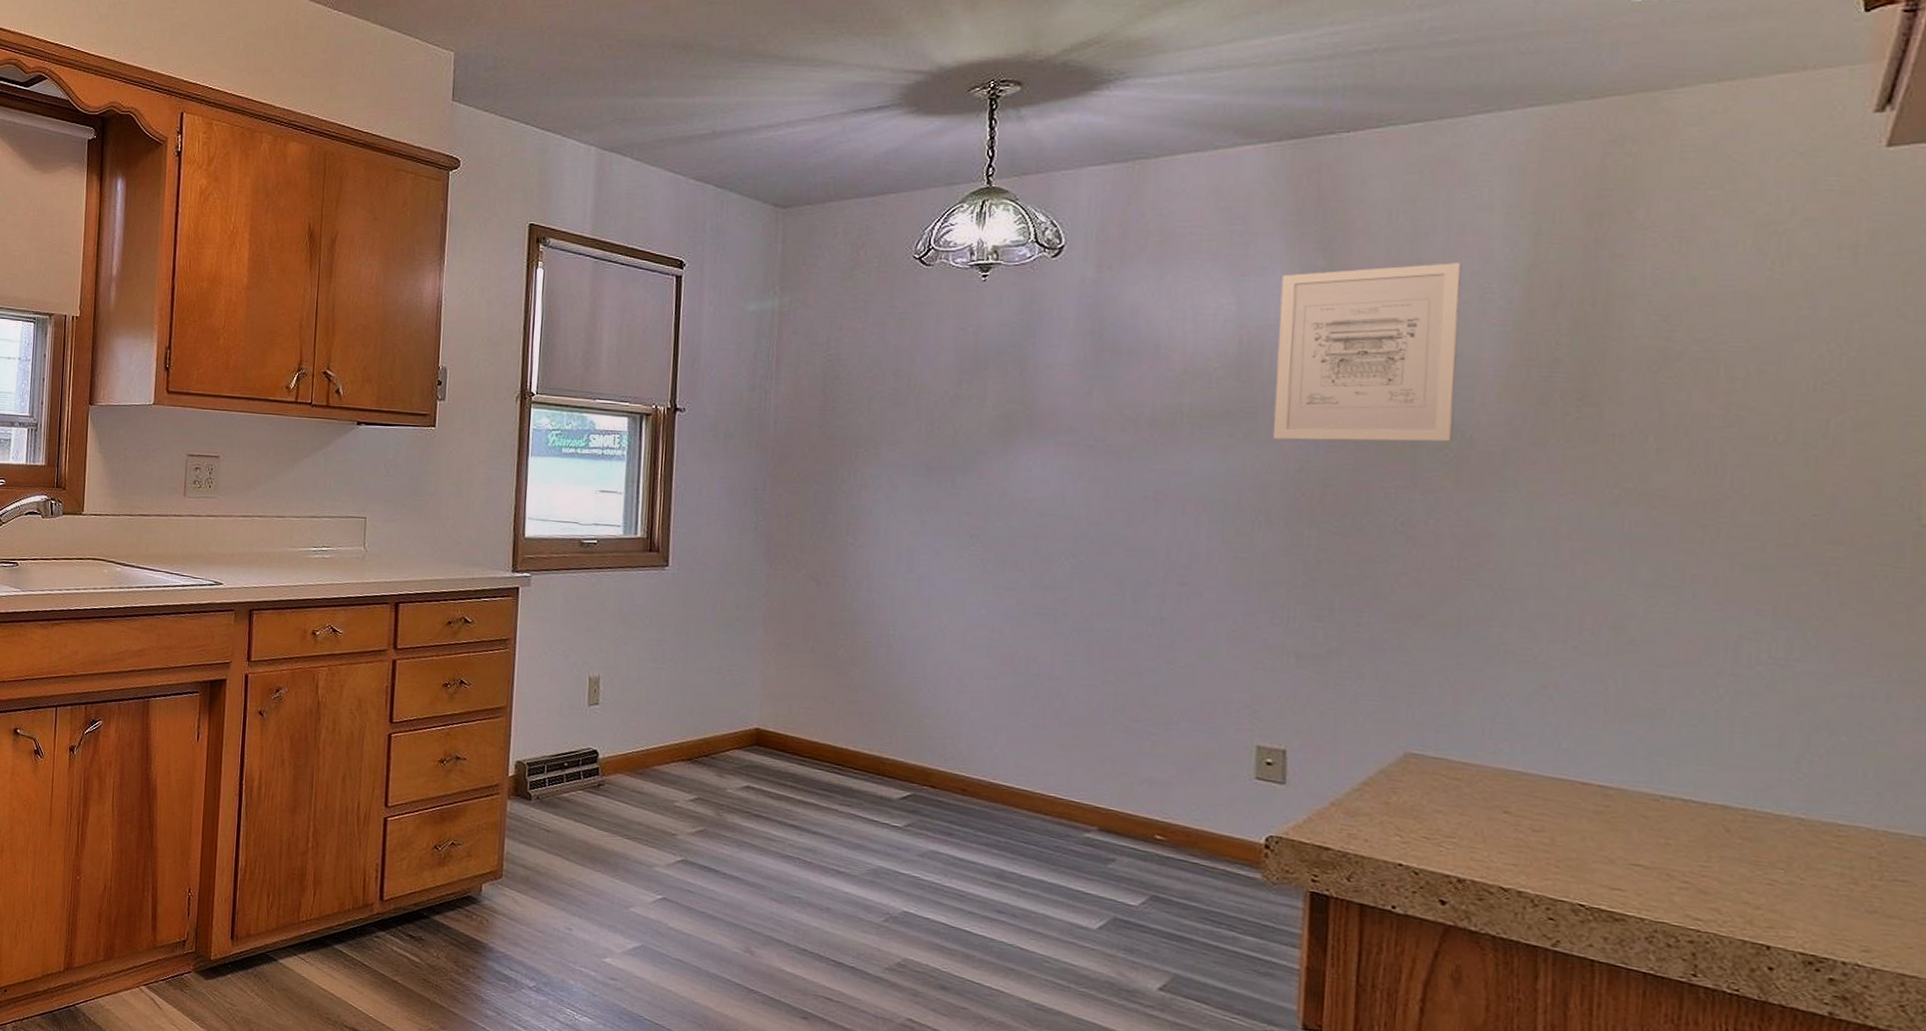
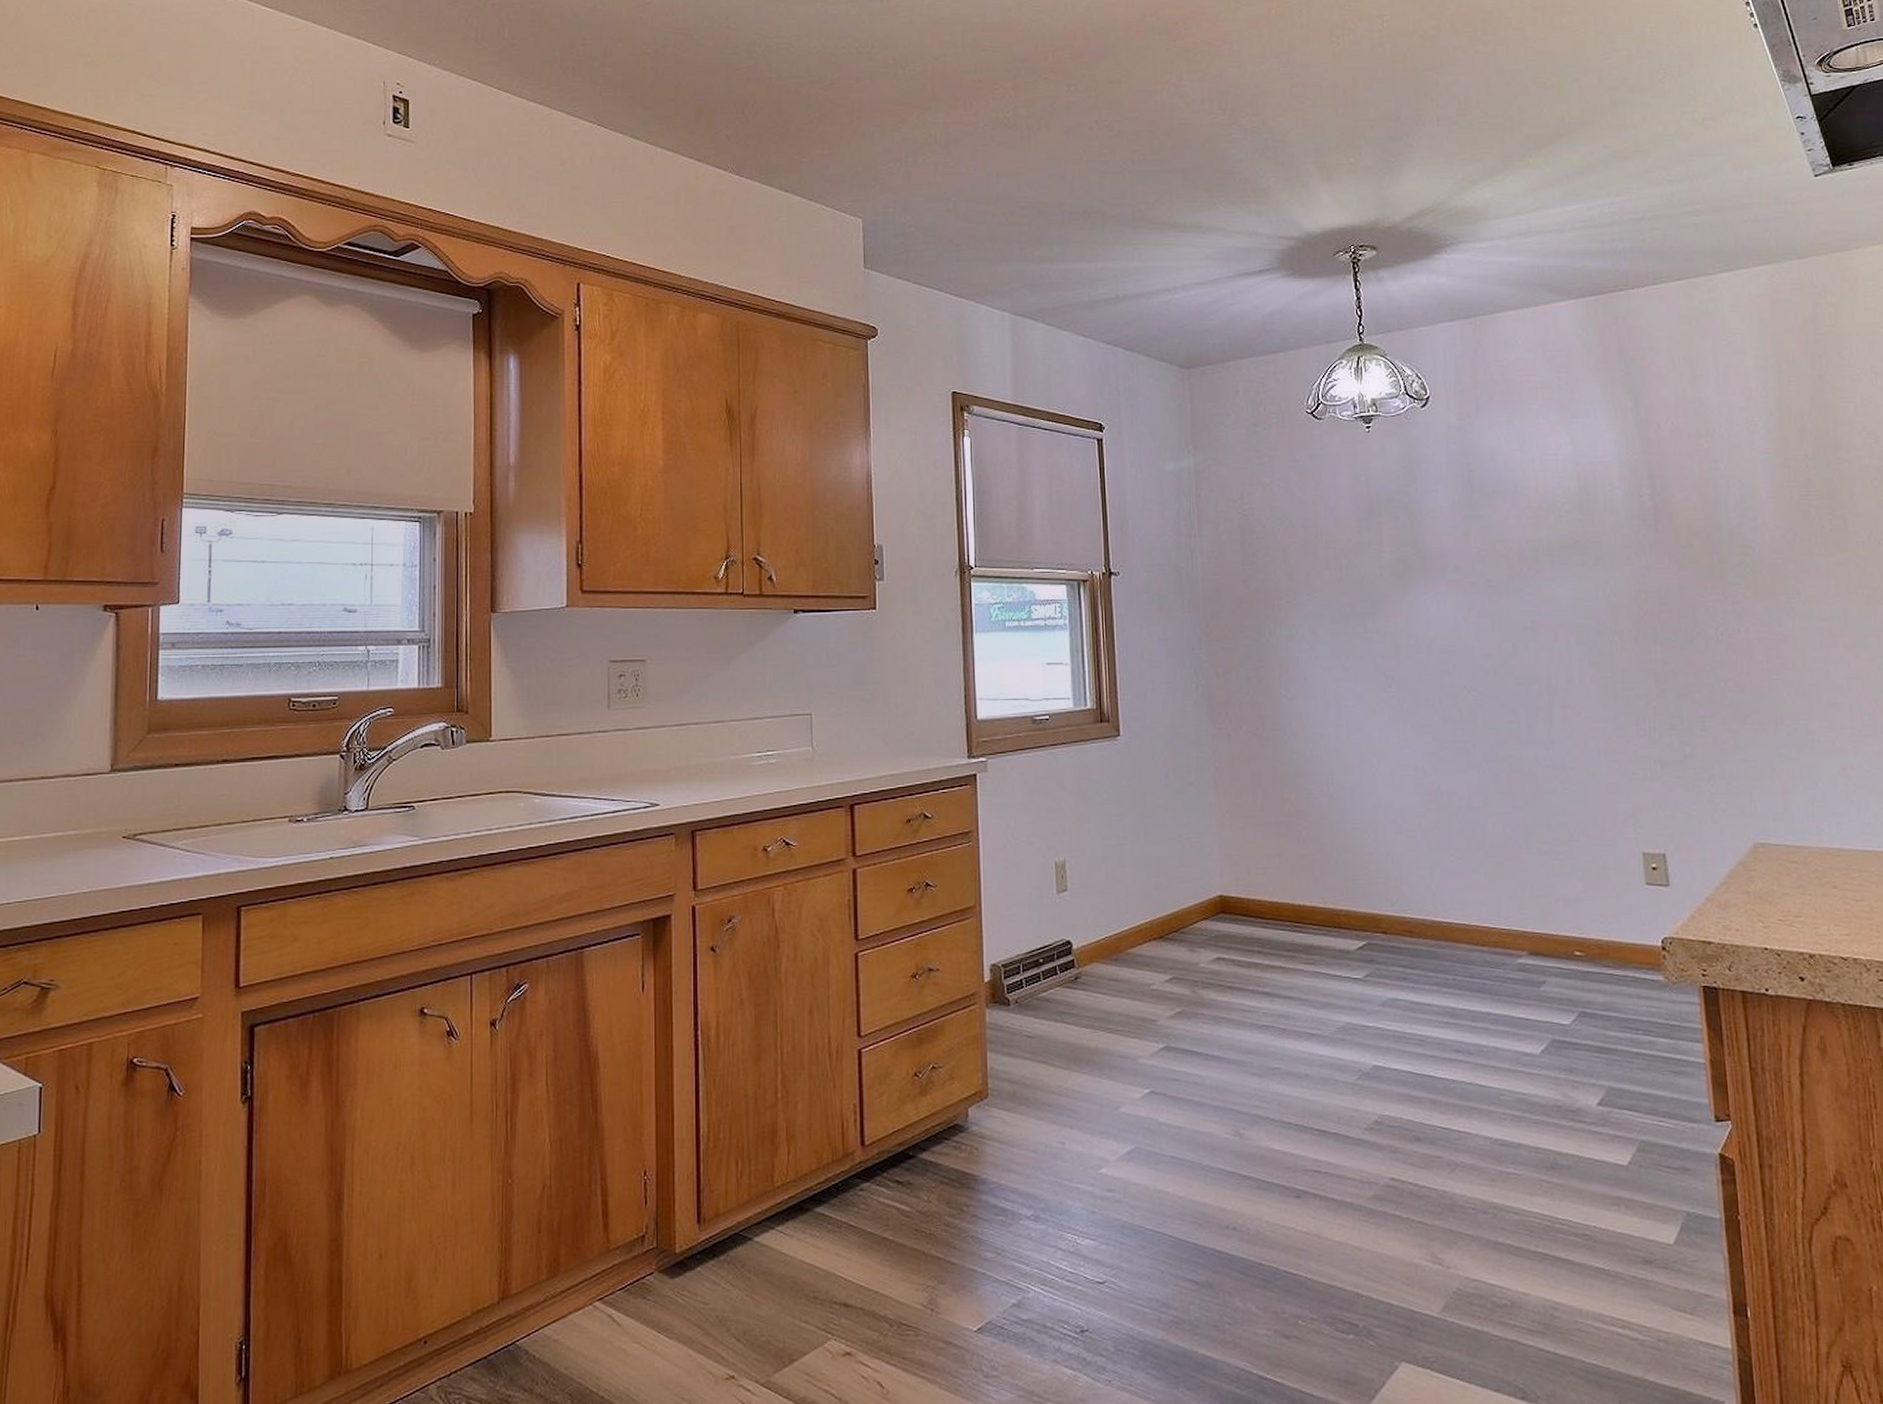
wall art: present [1272,263,1462,442] -> none [1602,400,1746,565]

